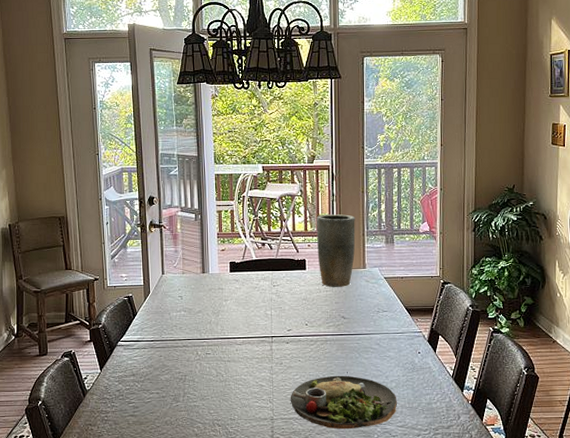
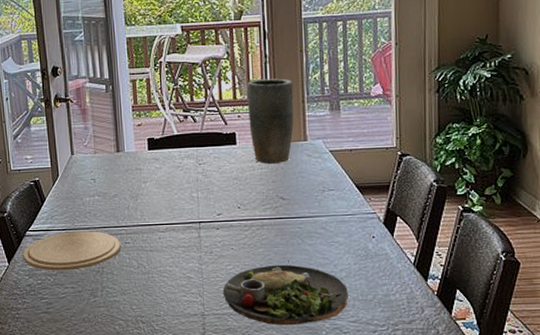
plate: none [114,342,203,378] -> present [22,231,122,271]

